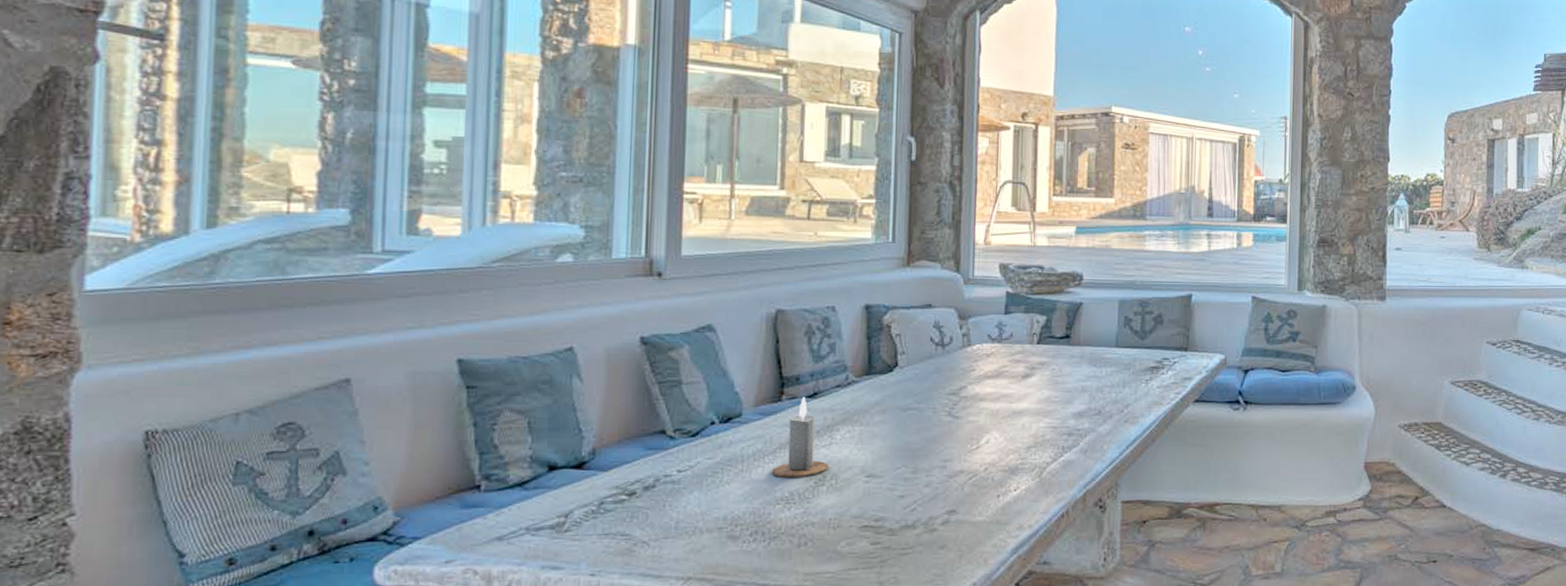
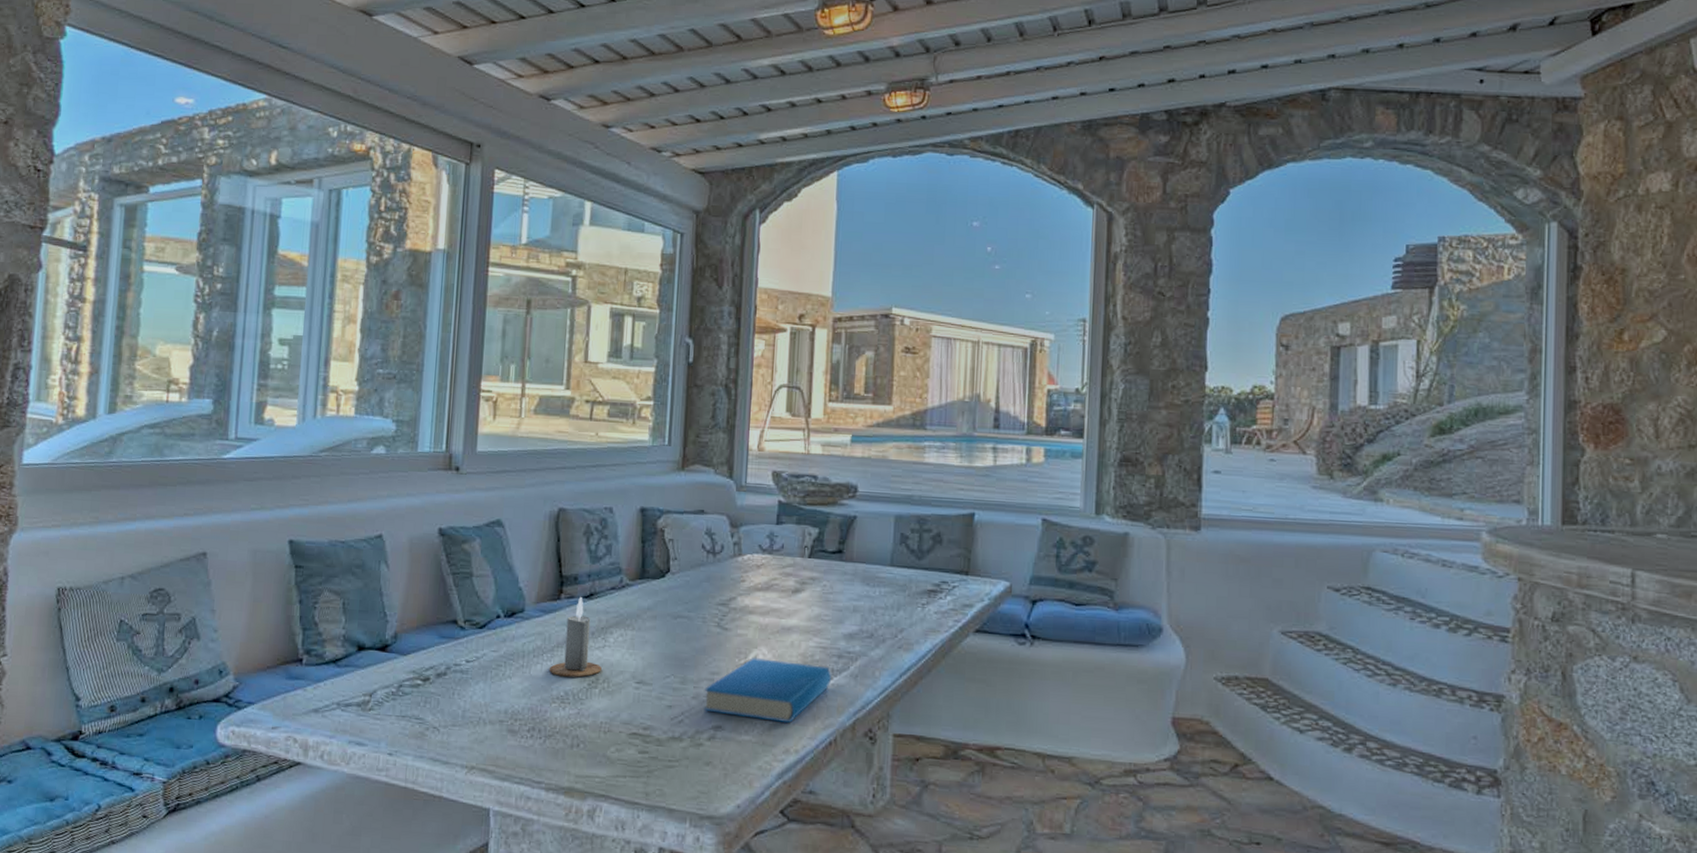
book: none [936,441,1062,502] -> present [703,657,831,724]

